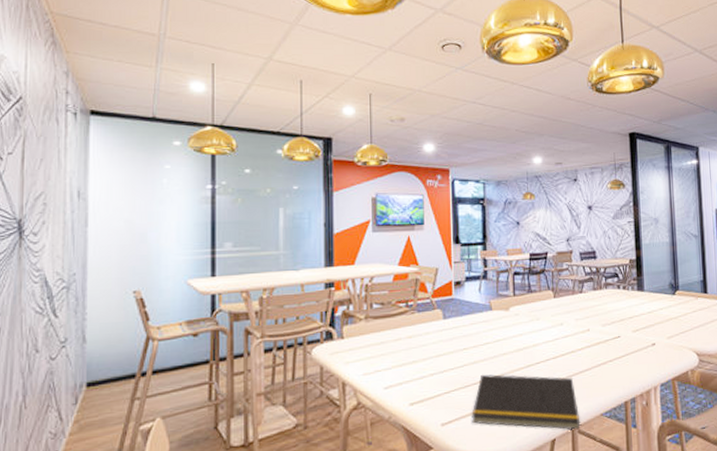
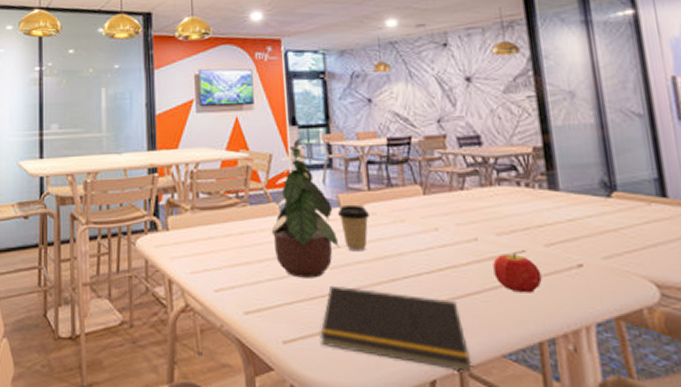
potted plant: none [435,255,489,371] -> present [271,139,339,278]
coffee cup: none [489,308,515,346] -> present [337,204,371,252]
fruit: none [599,339,630,368] -> present [493,254,542,293]

